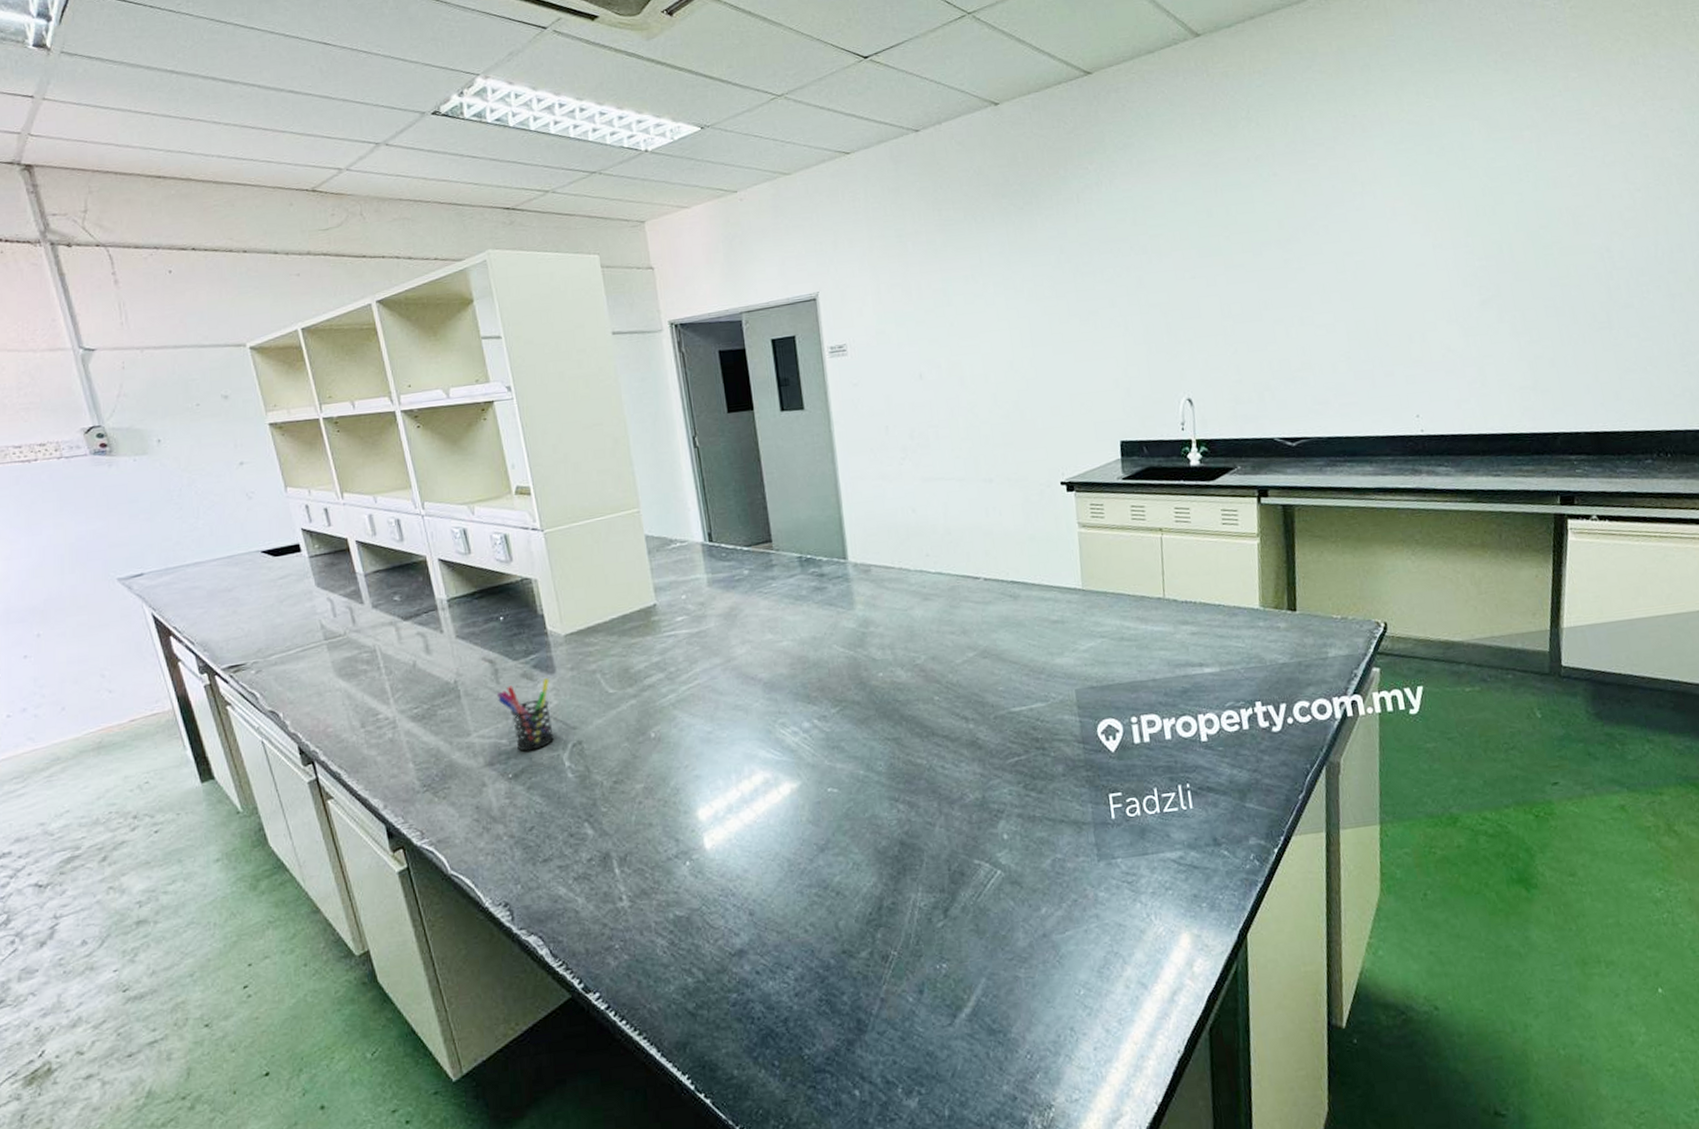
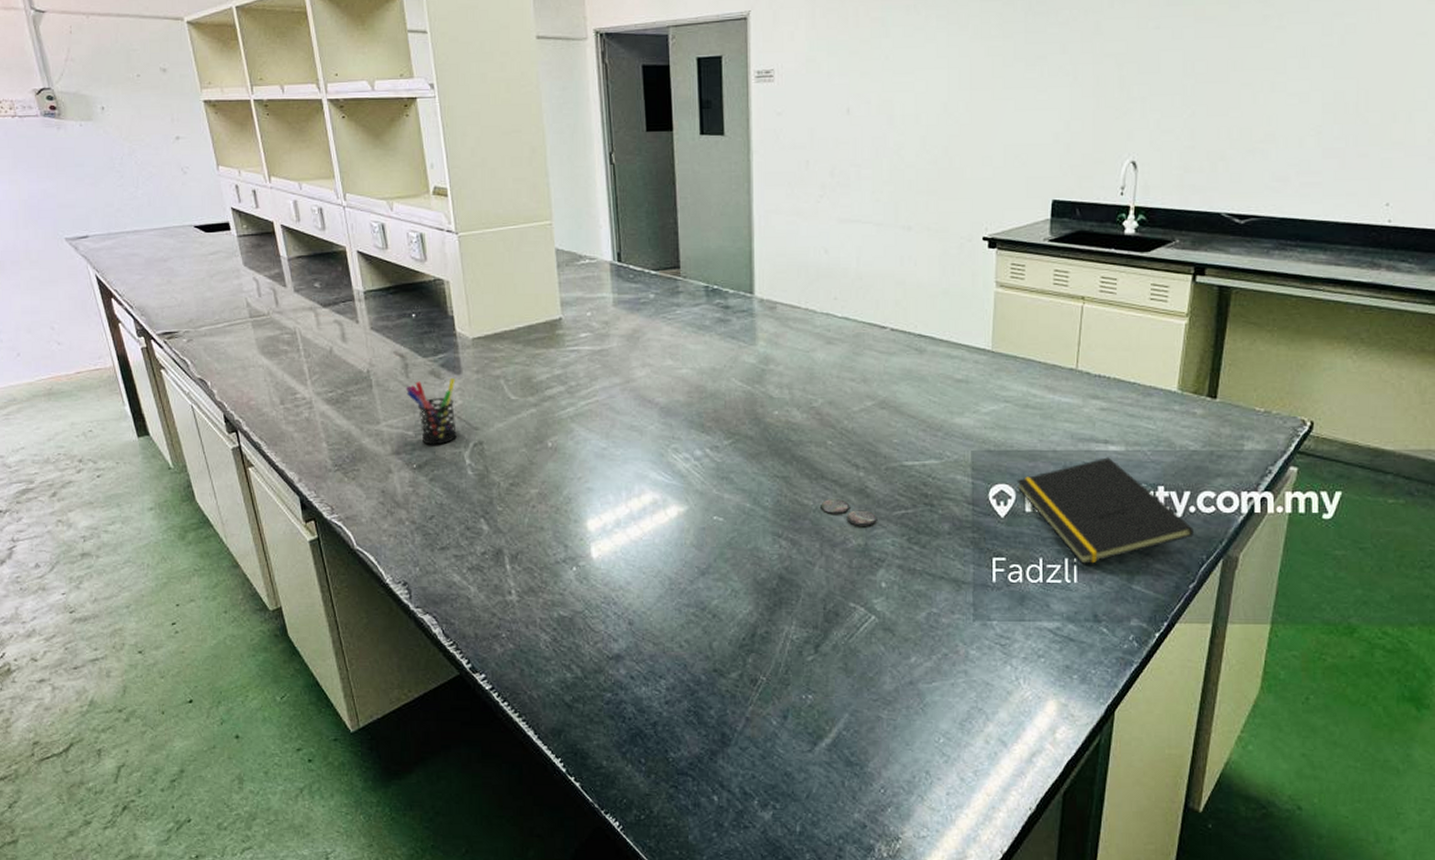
petri dish: none [934,754,992,780] -> present [821,499,877,526]
notepad: none [1122,679,1295,790] -> present [1017,457,1194,565]

